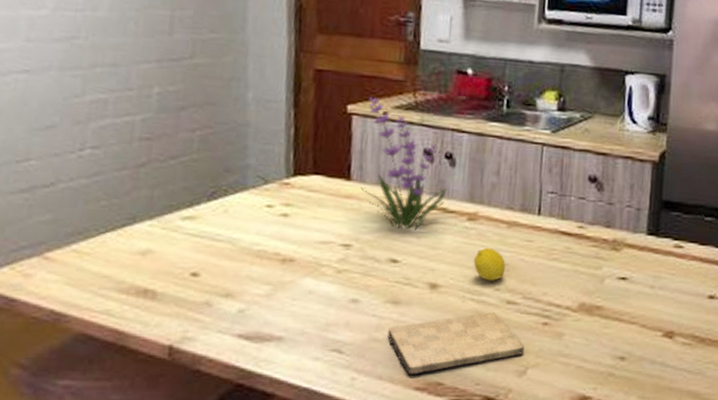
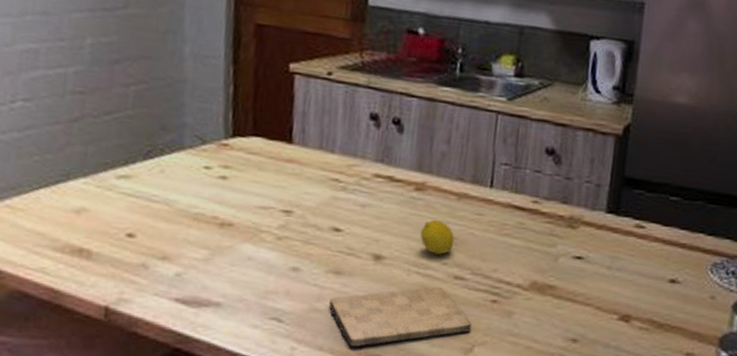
plant: present [360,97,447,230] -> none [302,56,394,199]

